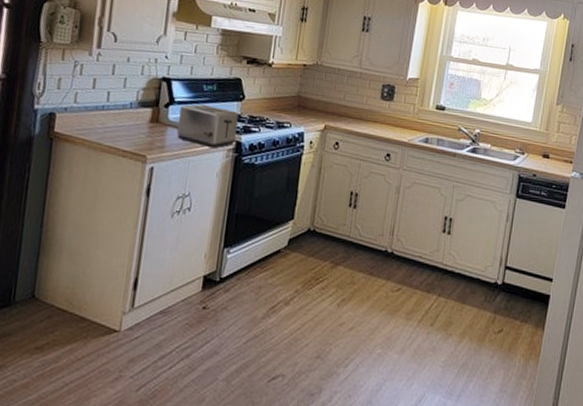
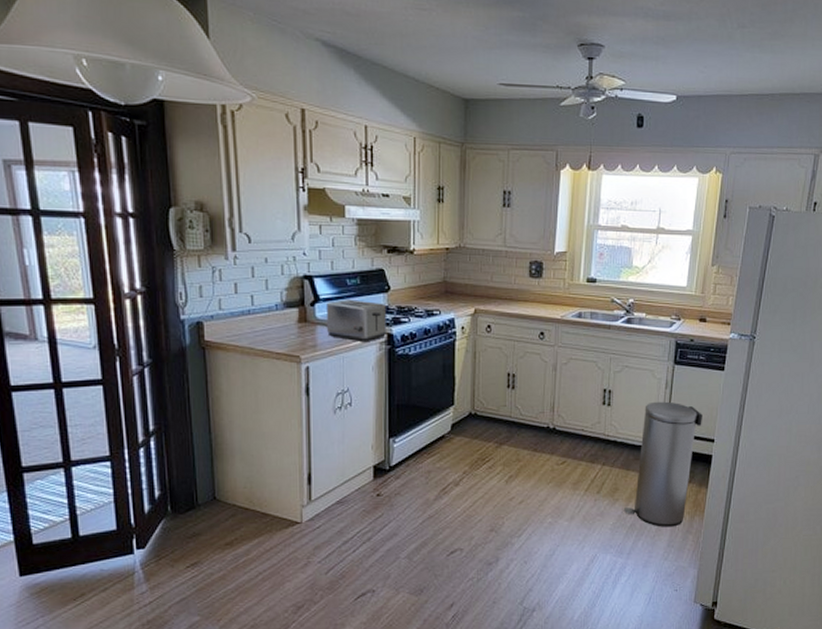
pedal bin: none [457,234,542,370] -> present [624,401,702,527]

